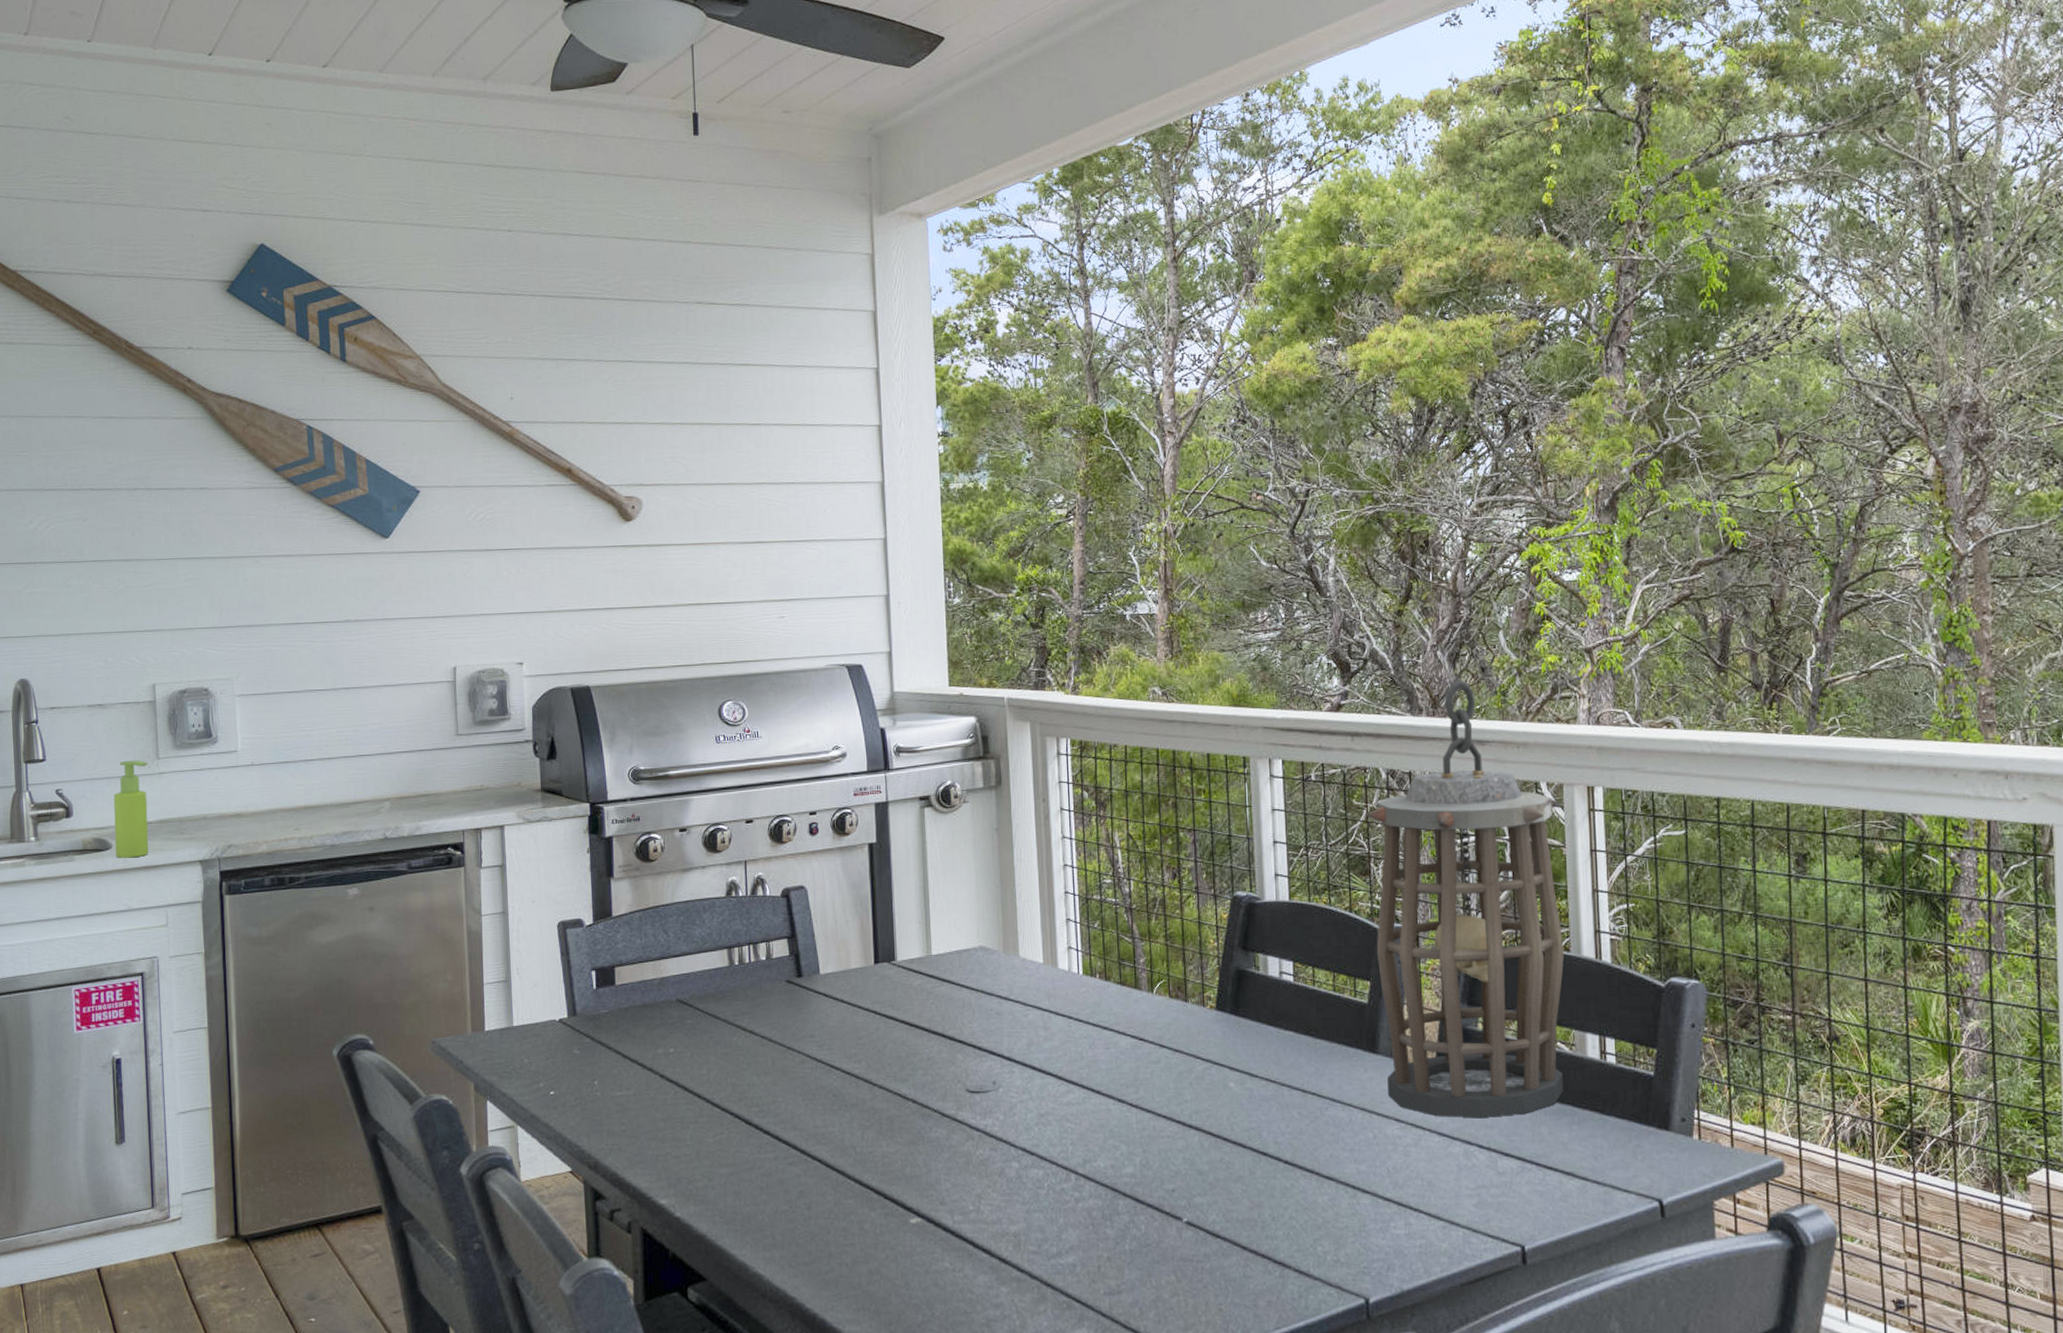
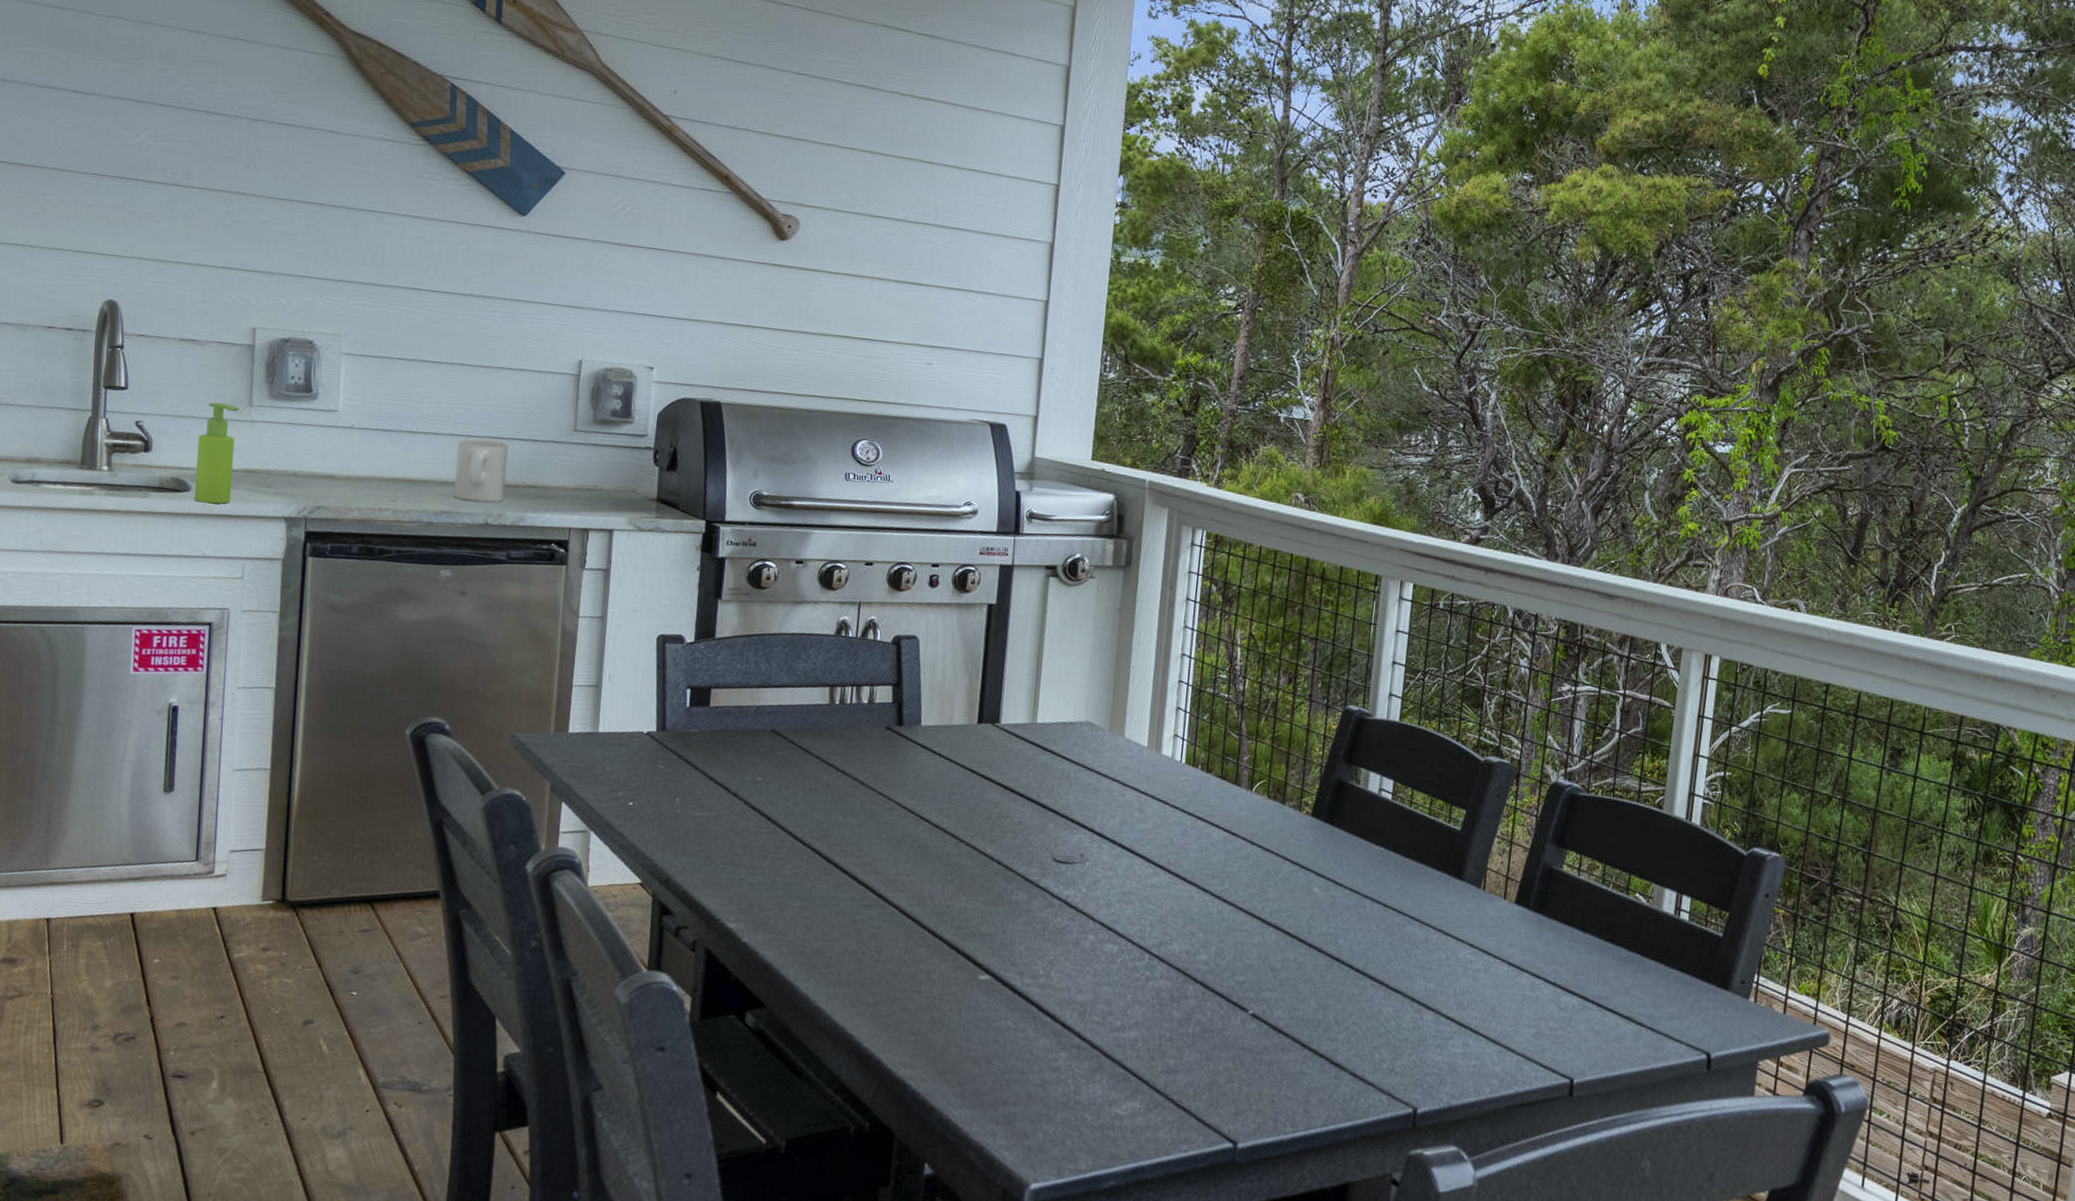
cup: none [350,756,399,819] -> present [453,438,509,504]
lantern: present [1364,680,1565,1119] -> none [1466,532,1678,956]

